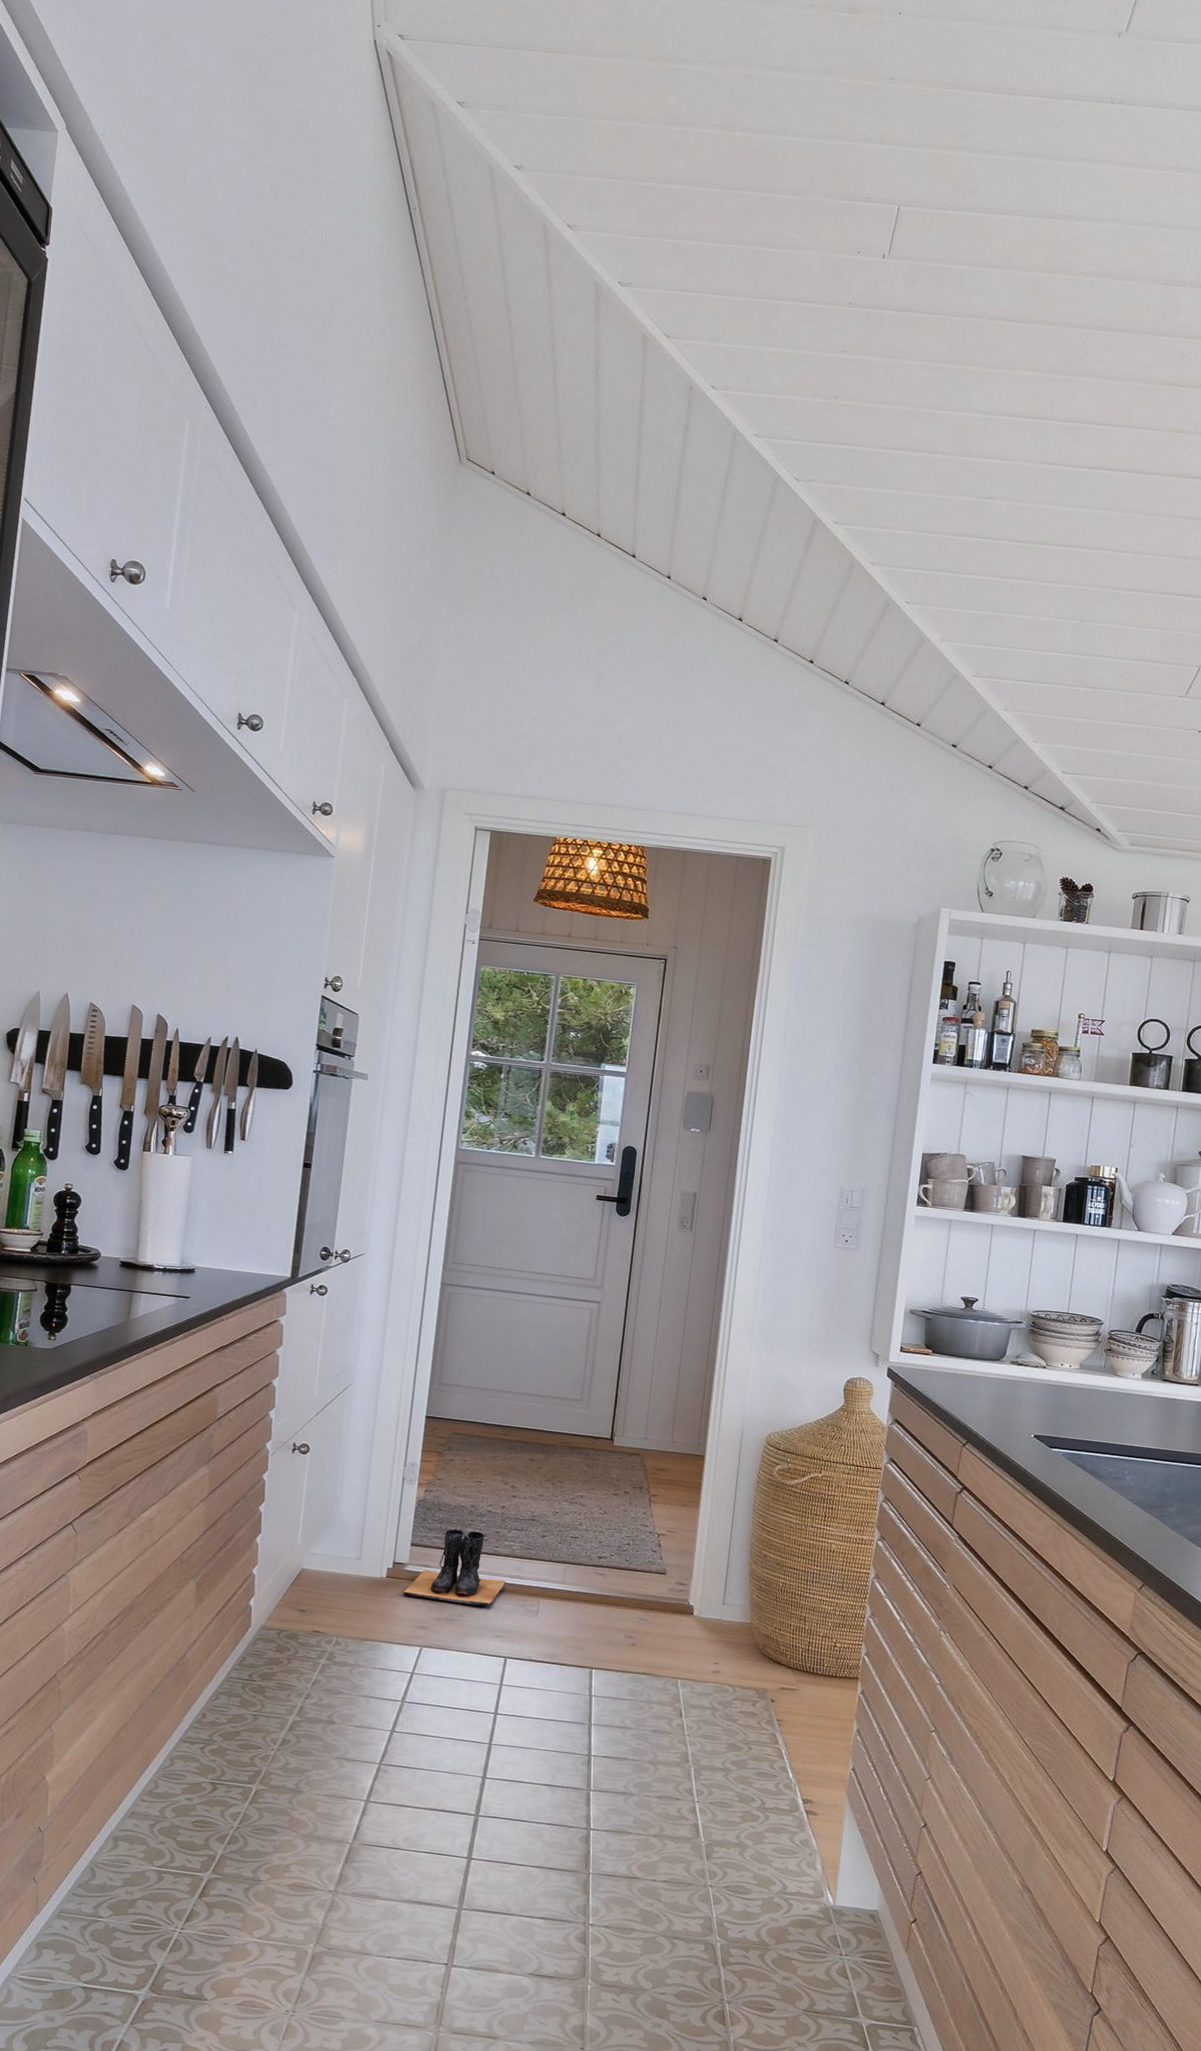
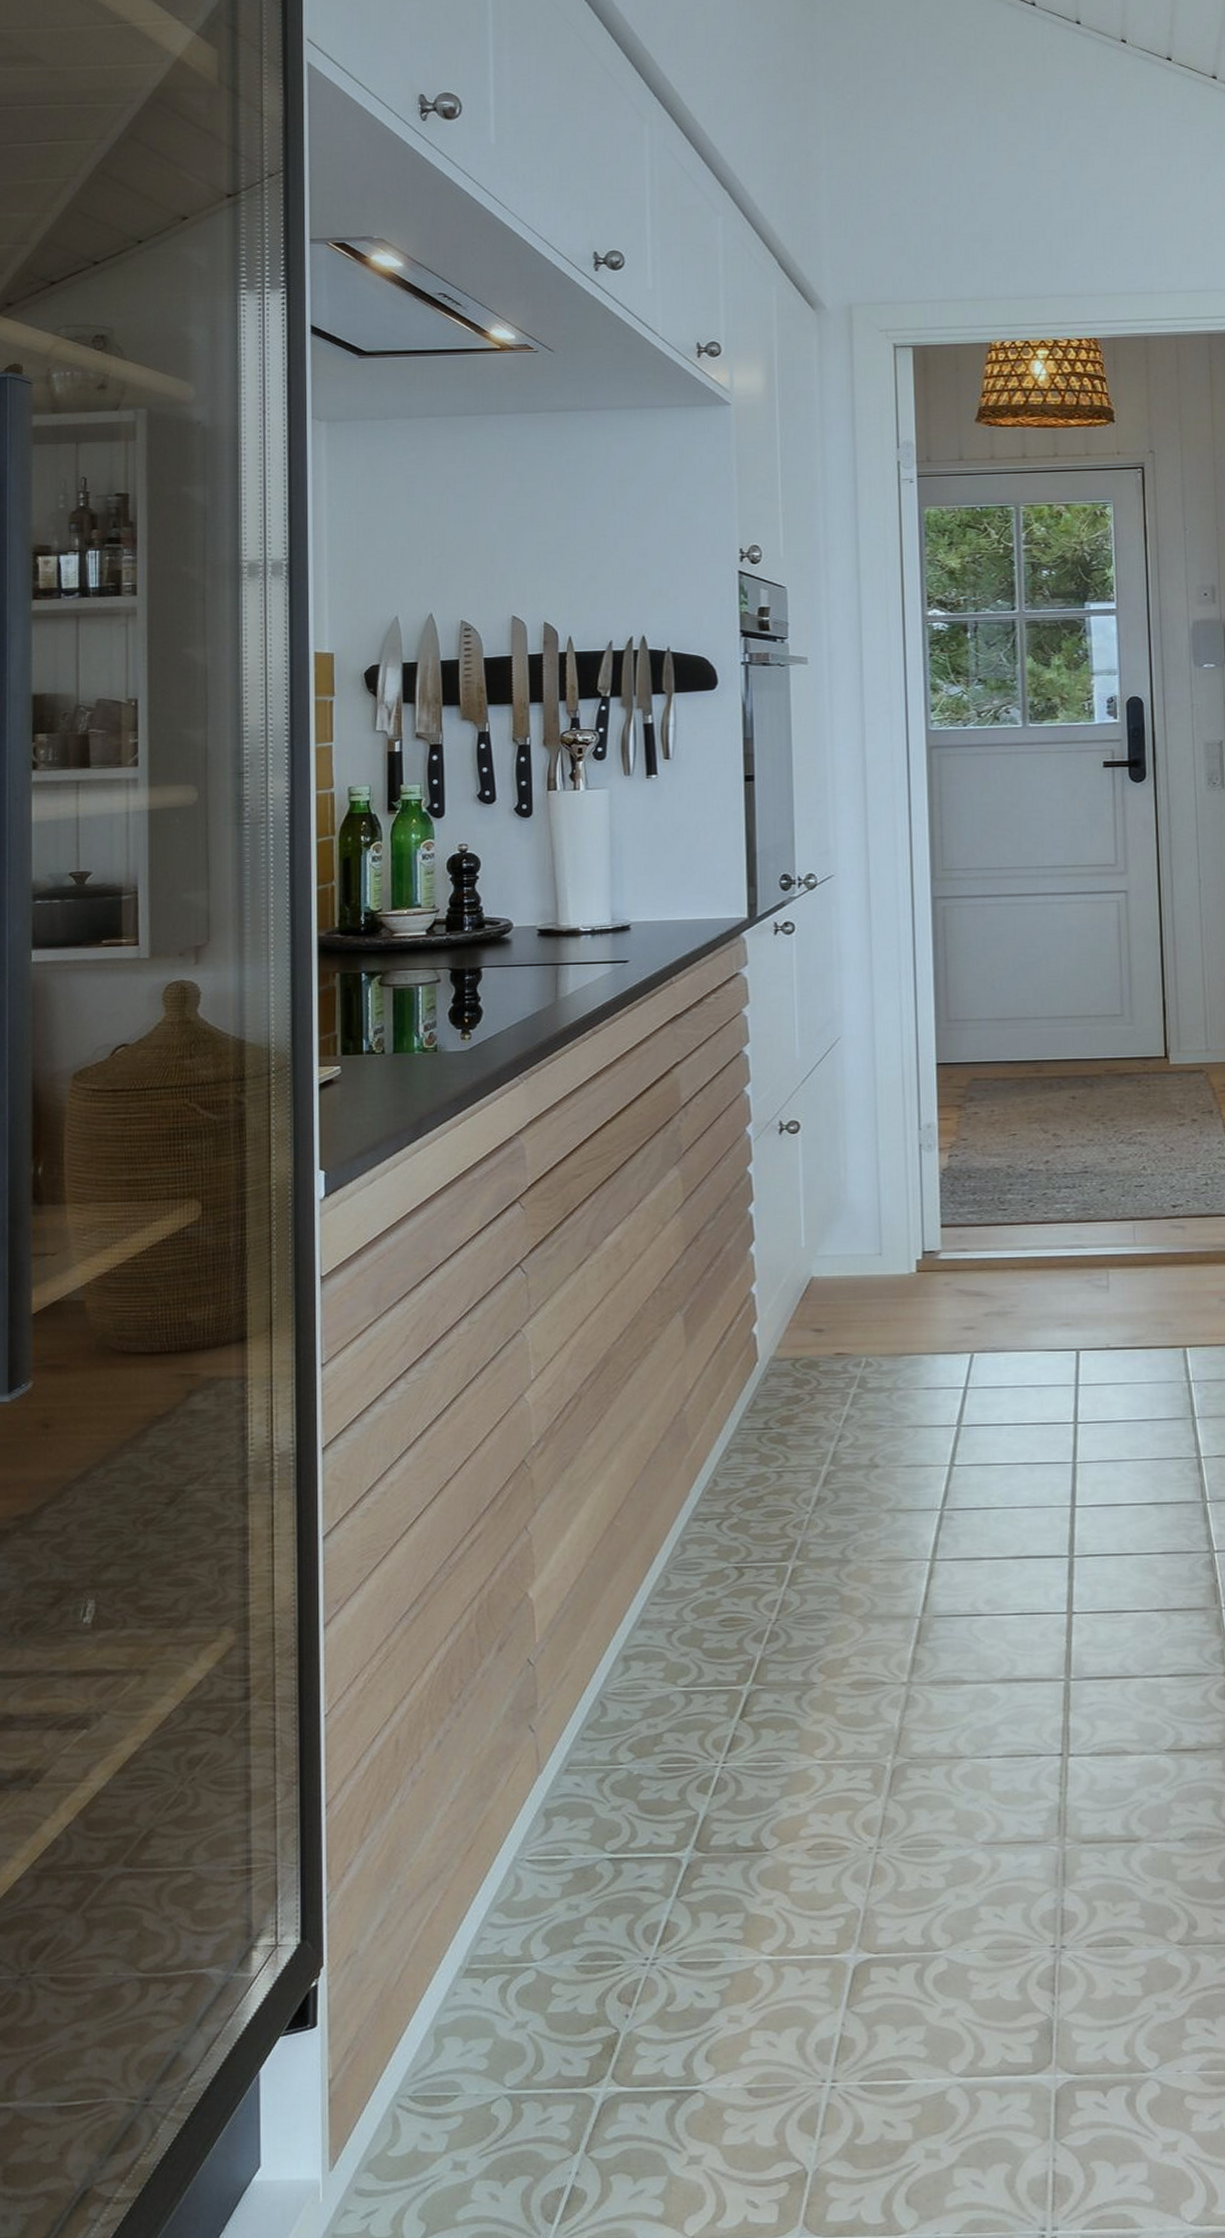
boots: present [403,1529,506,1606] -> none [940,1197,1064,1291]

